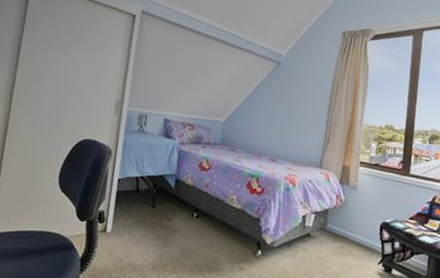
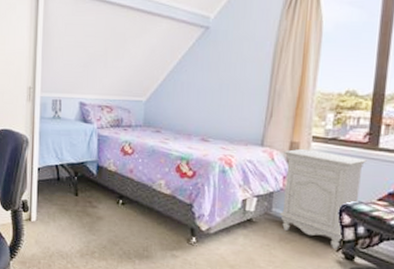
nightstand: none [332,171,401,262] -> present [279,148,367,249]

